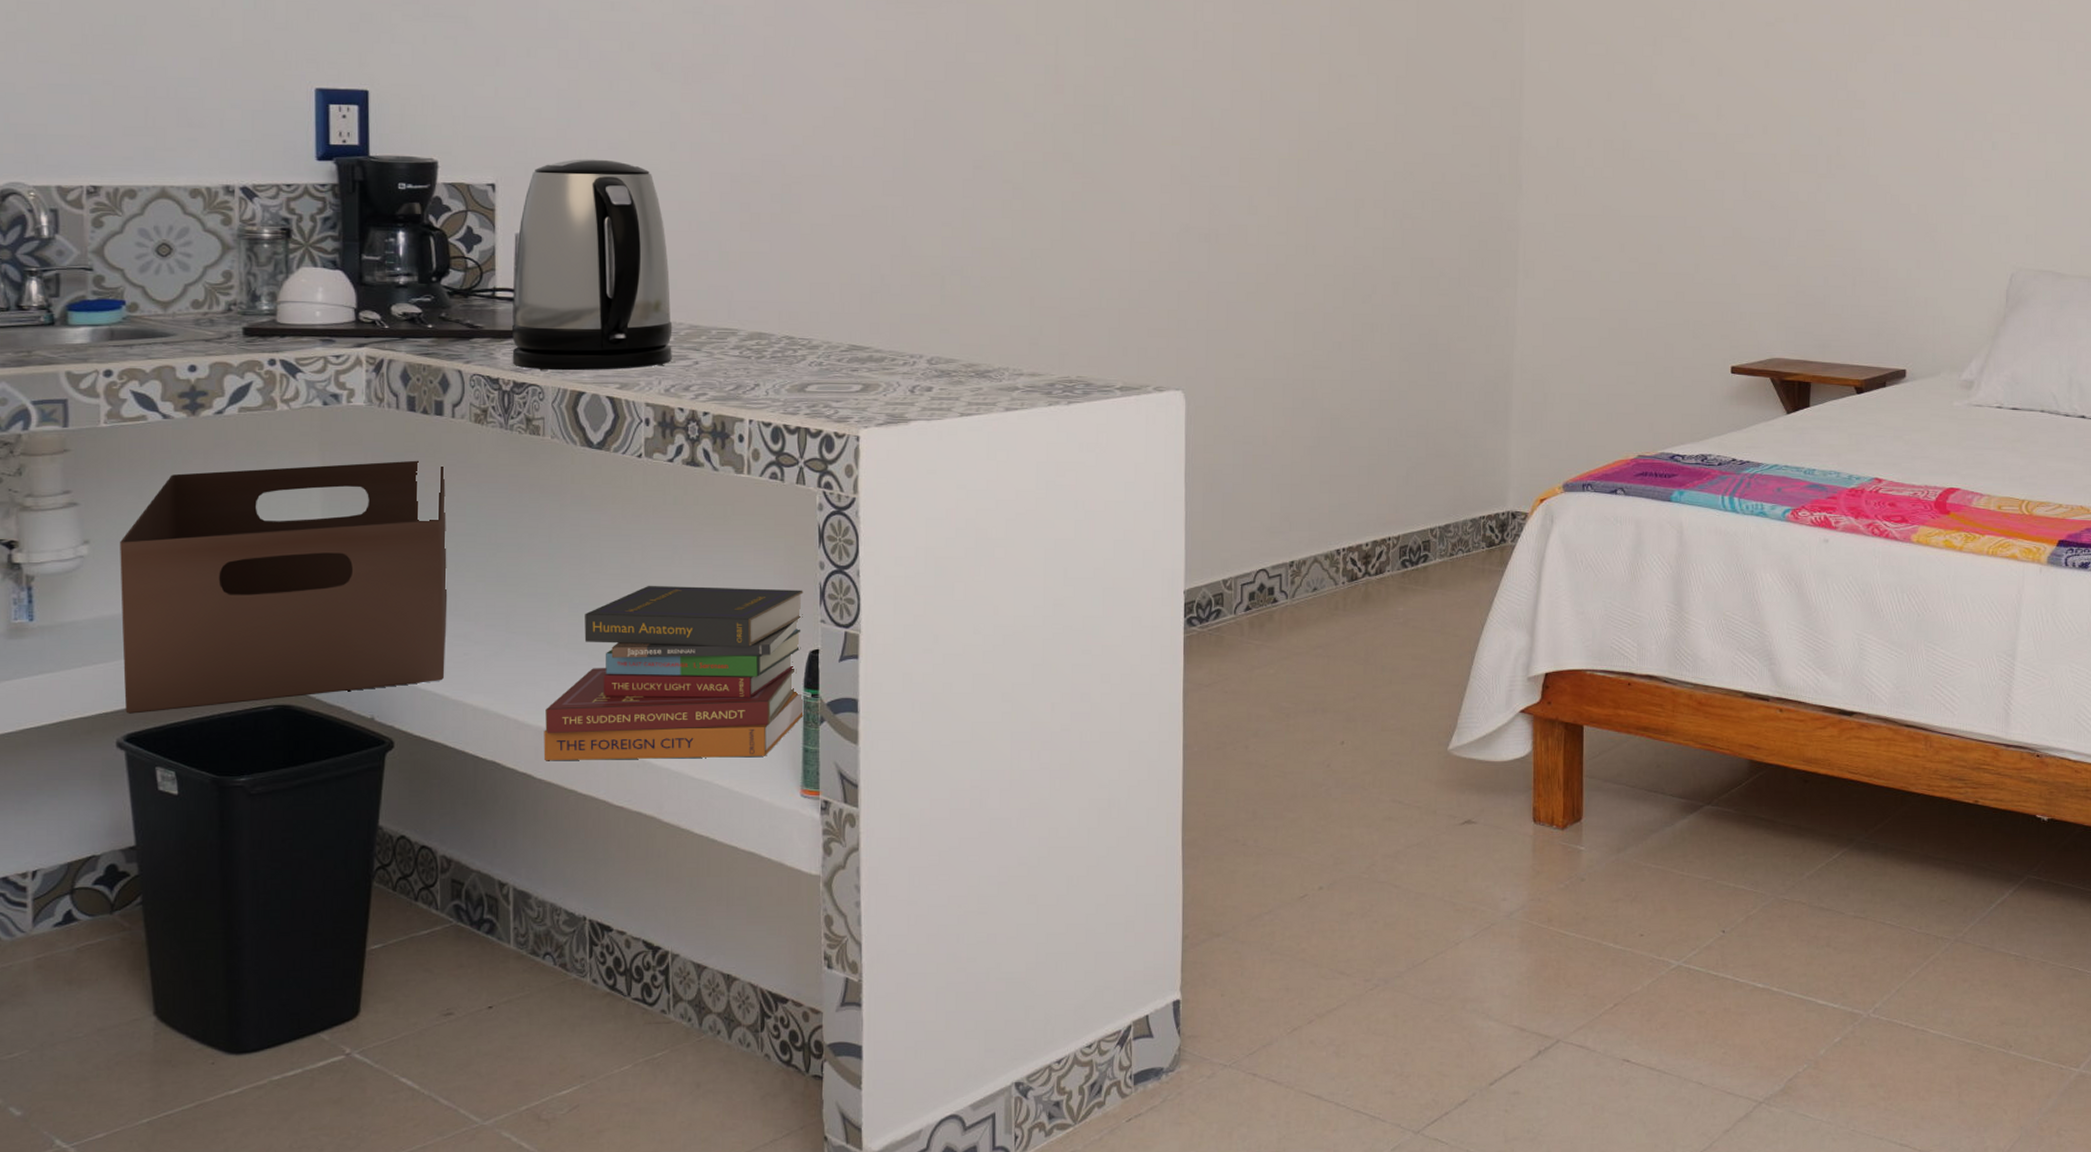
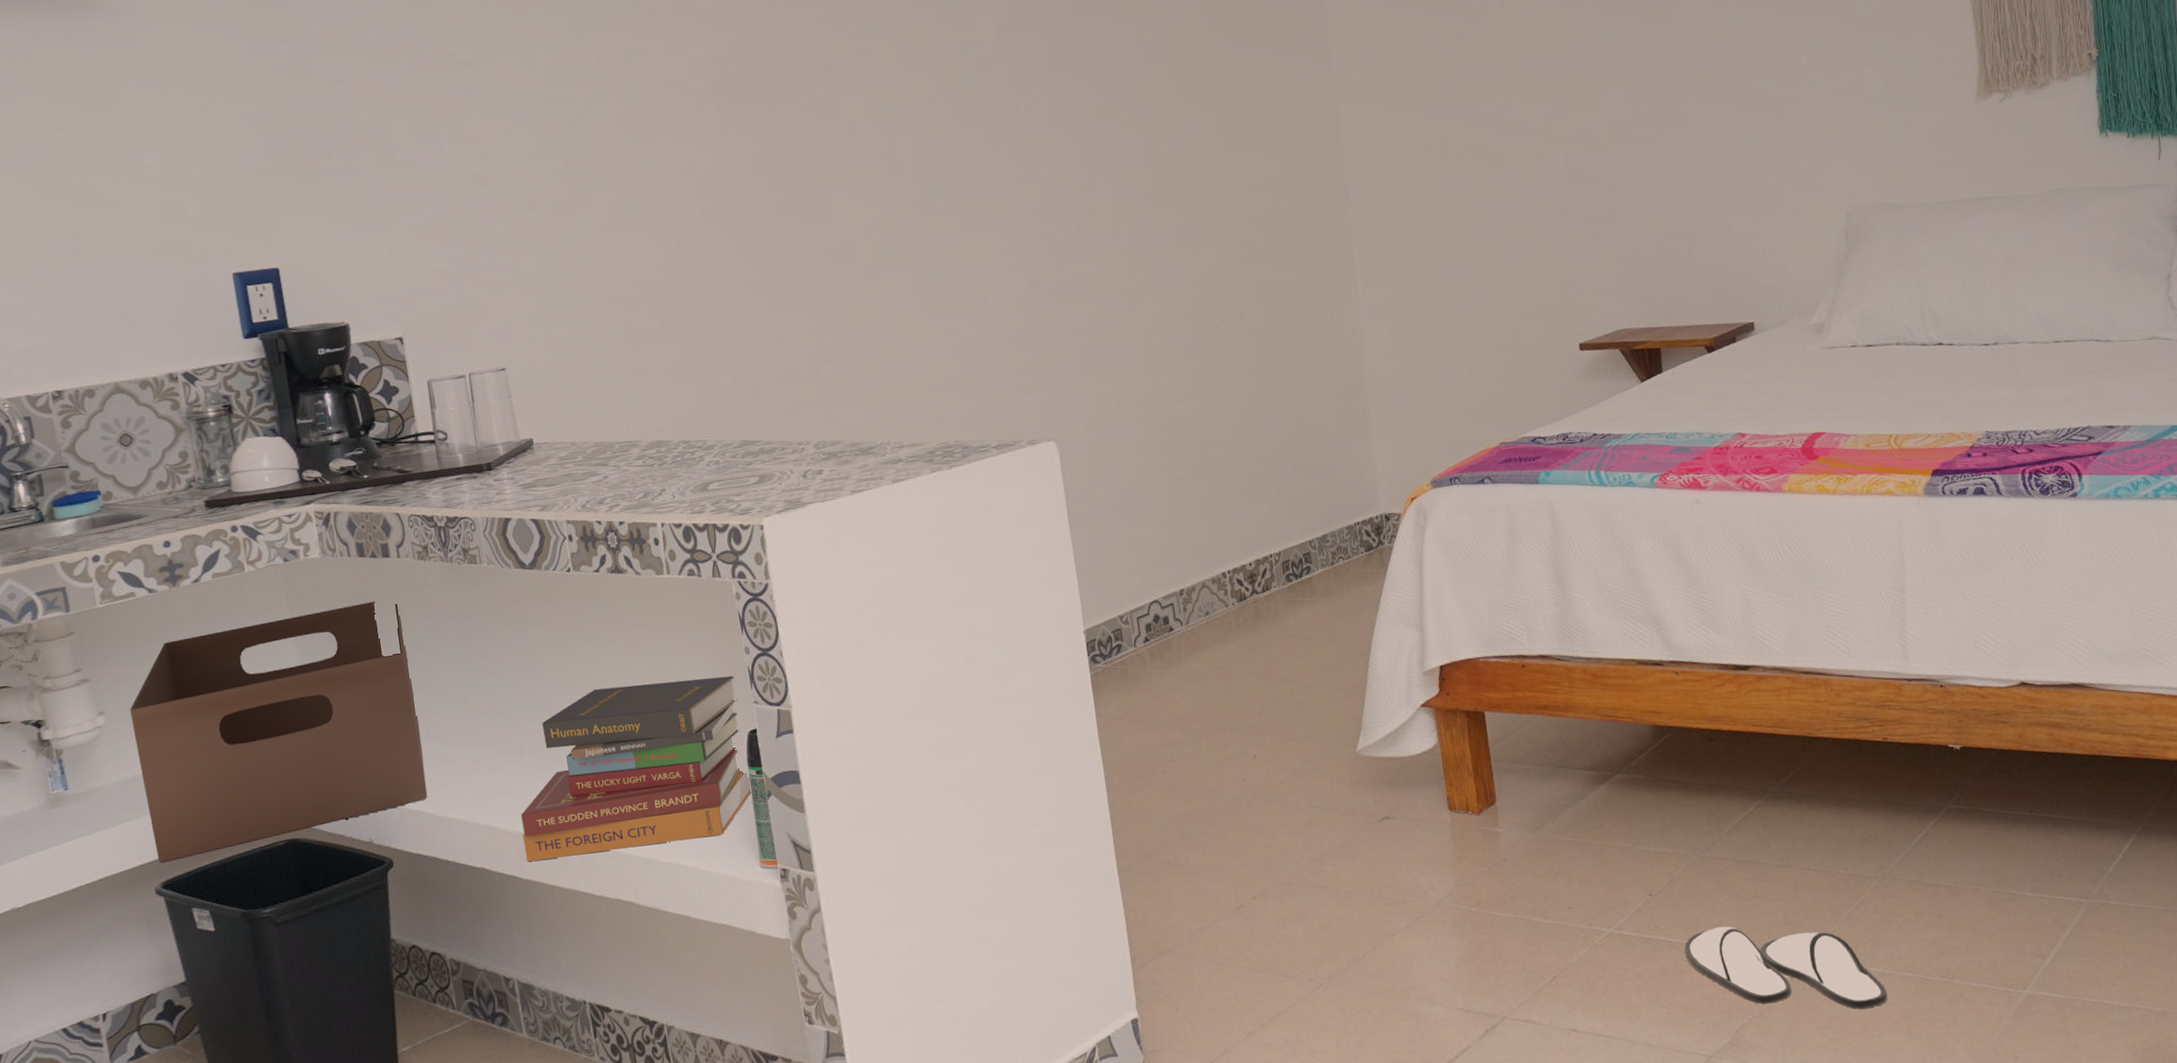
kettle: present [511,159,673,372] -> none [429,299,584,505]
slippers: none [1750,971,1944,1070] -> present [1684,926,1888,1009]

